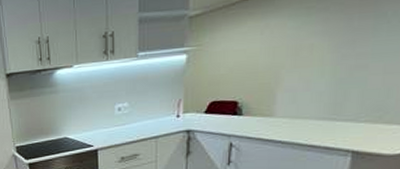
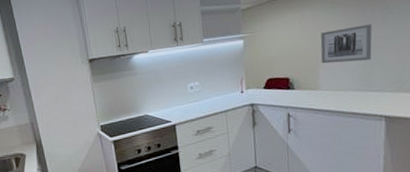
wall art: none [281,36,357,86] -> present [320,24,372,64]

